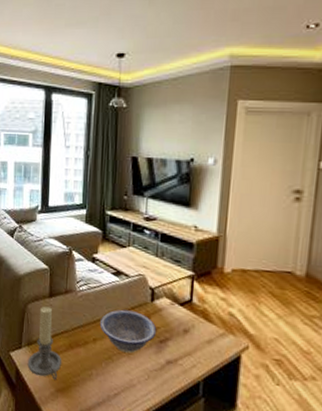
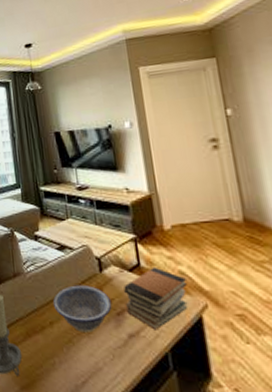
book stack: none [170,304,234,361] -> present [123,266,188,330]

